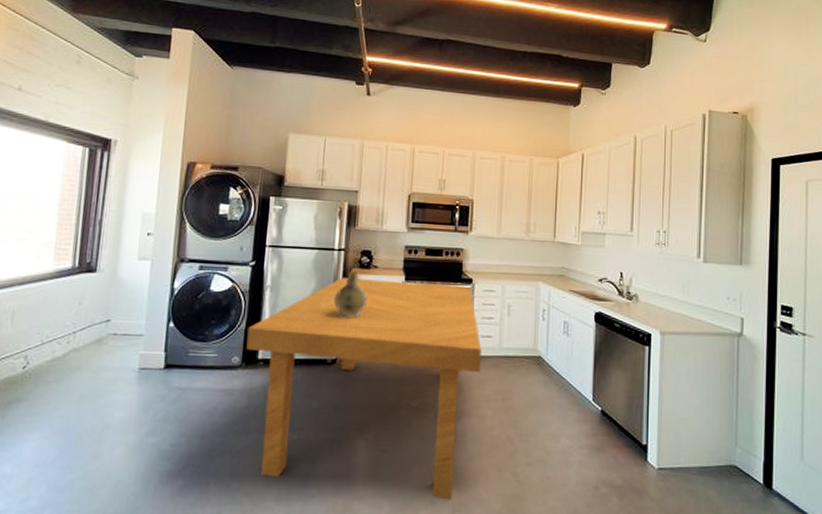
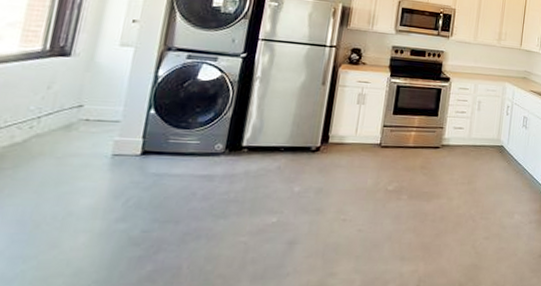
dining table: present [246,278,482,500] -> none [231,72,454,272]
ceramic jug: present [334,270,367,317] -> none [322,65,354,109]

